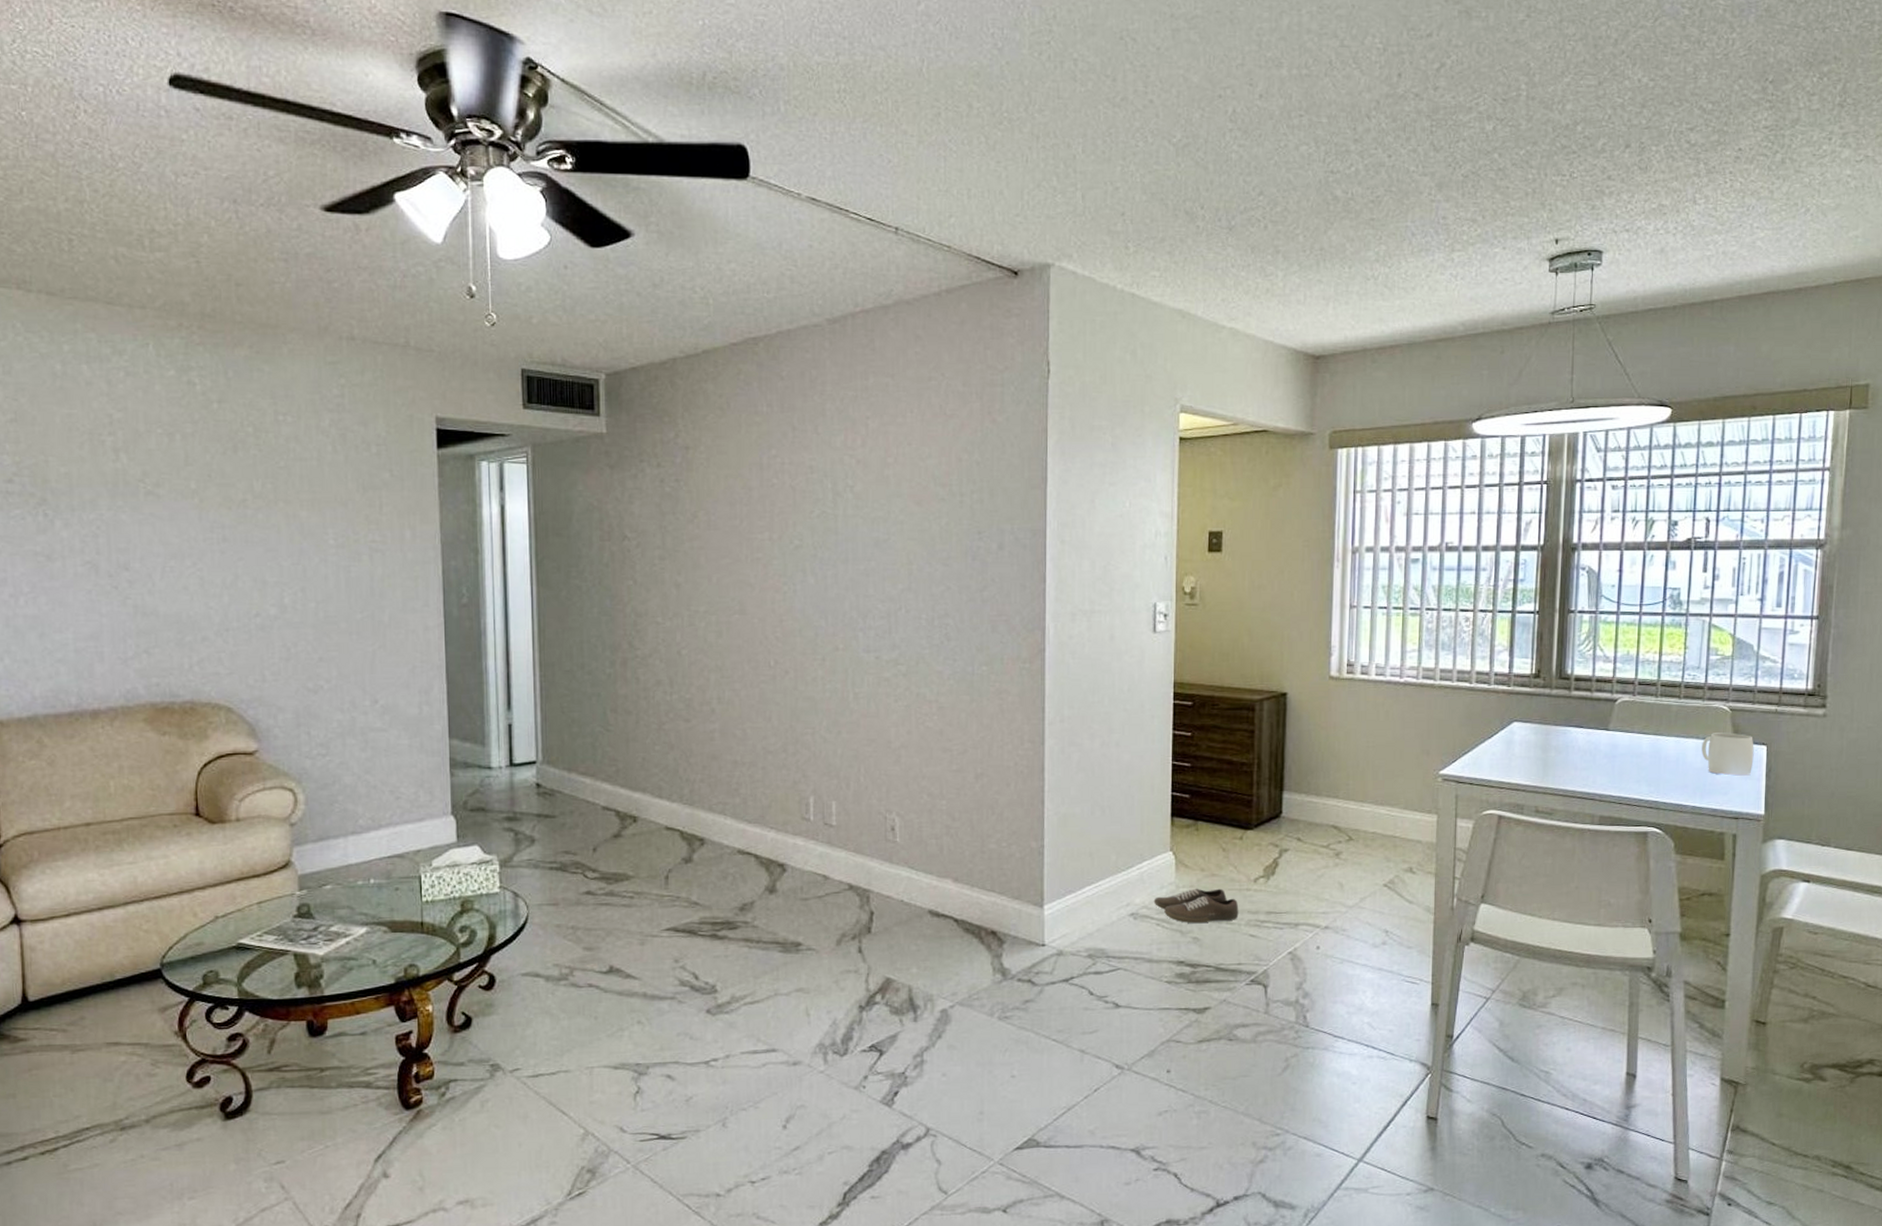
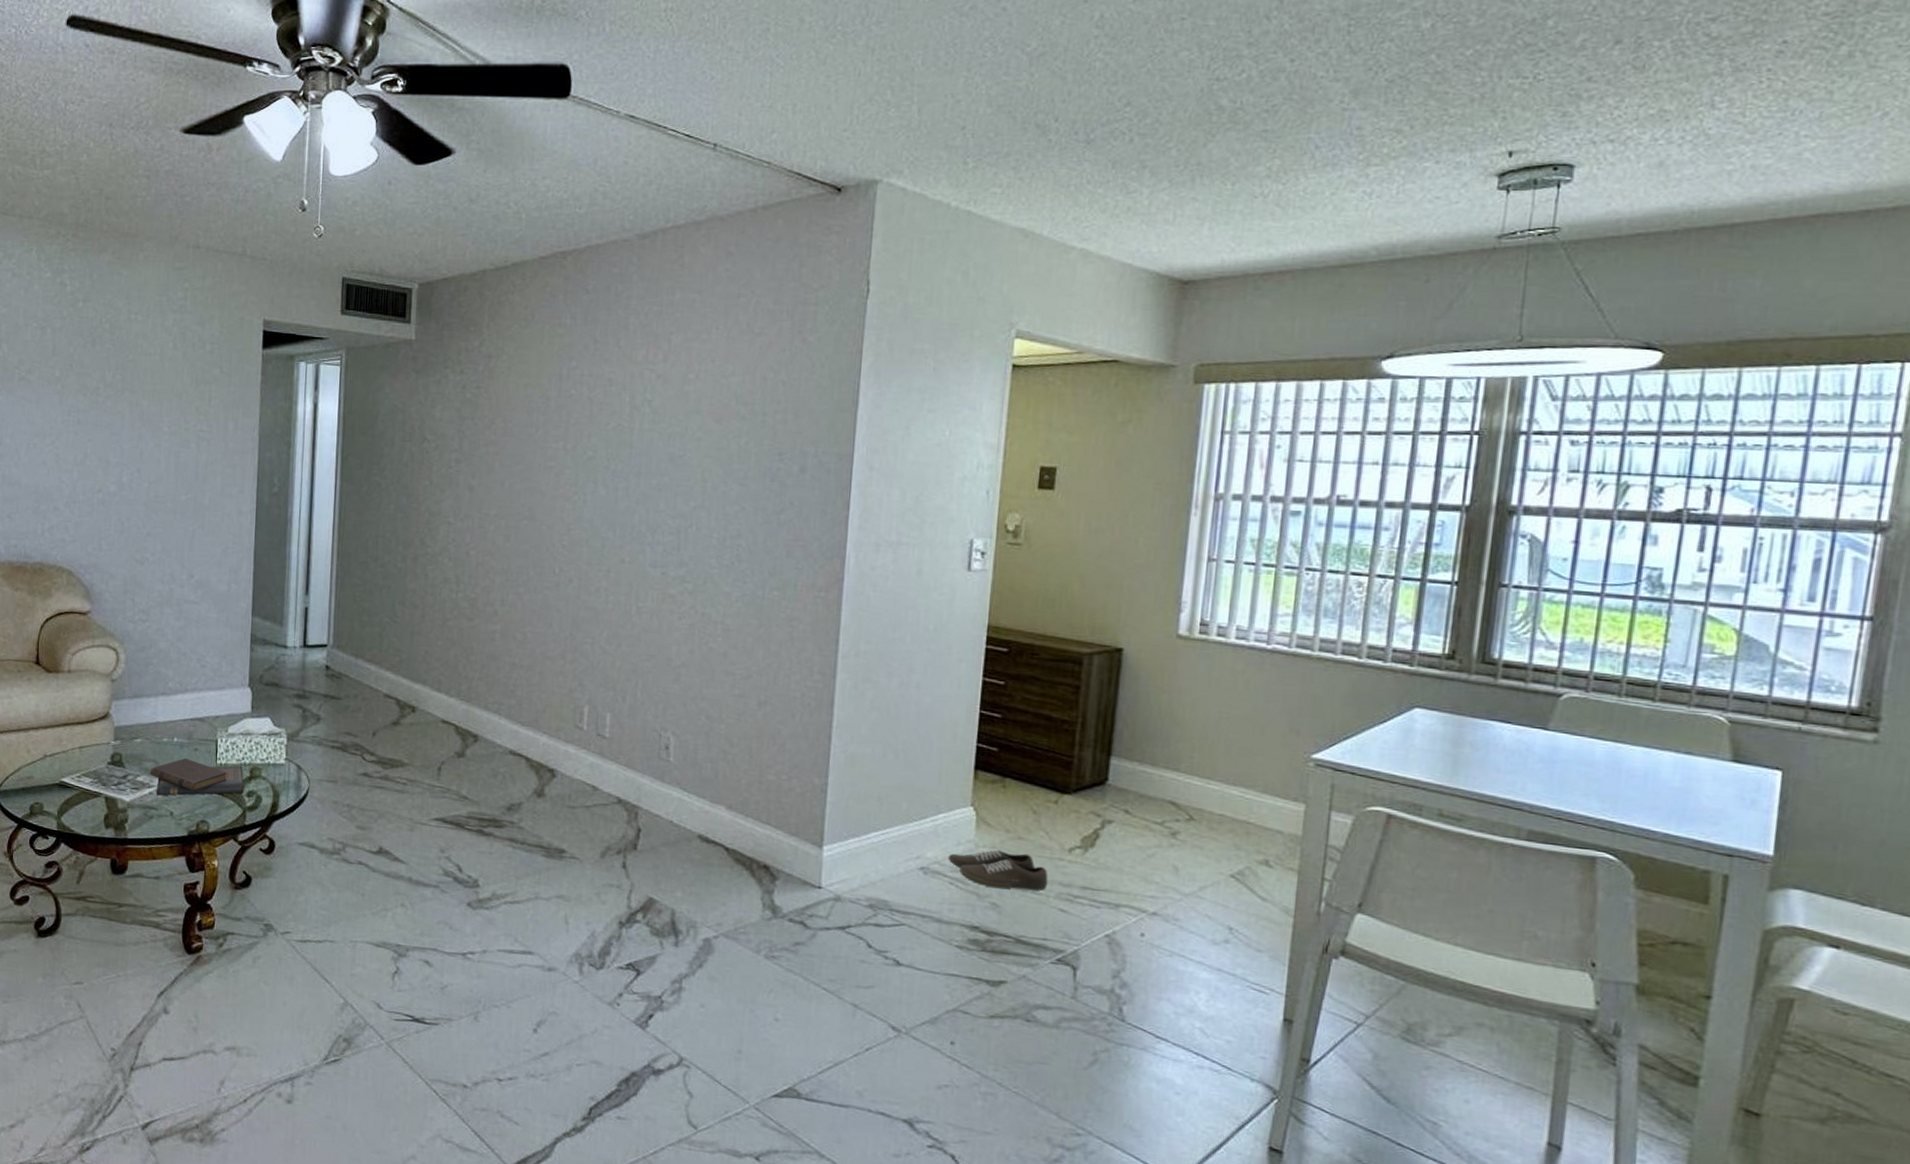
diary: none [344,900,456,944] -> present [150,758,244,796]
mug: present [1701,732,1754,777] -> none [1682,747,1763,807]

